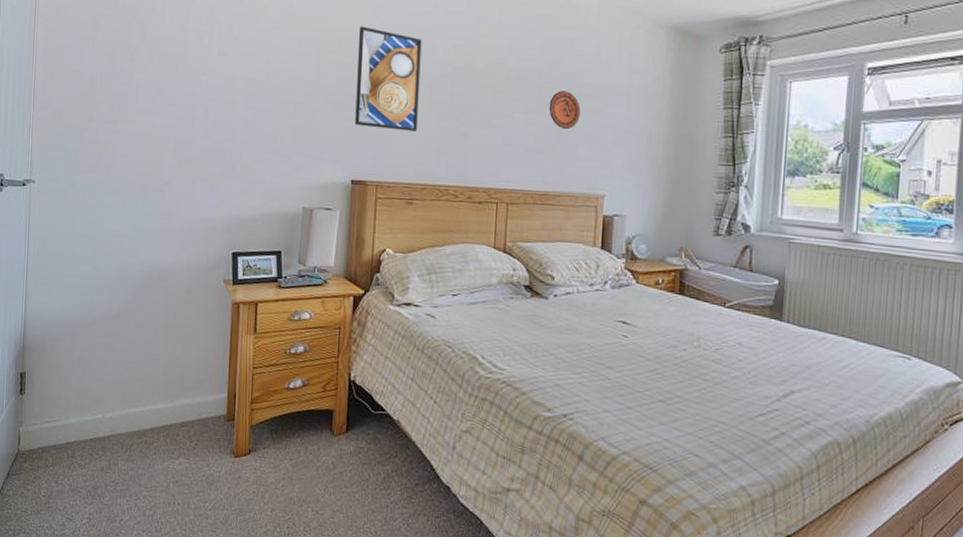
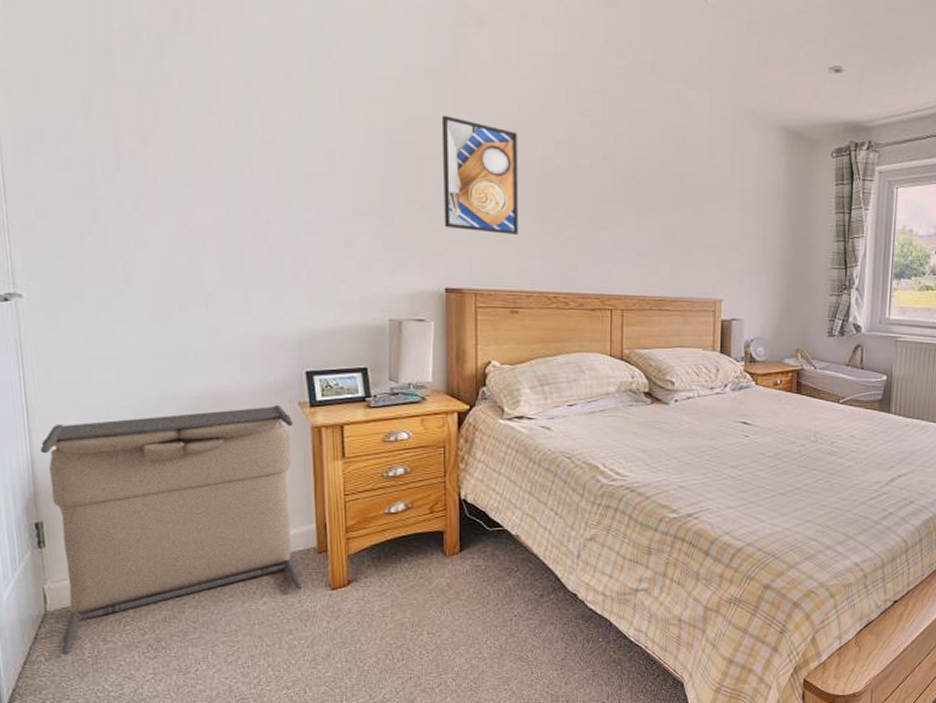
laundry hamper: none [25,282,218,492] -> present [40,405,303,654]
decorative plate: present [549,91,581,129] -> none [662,192,695,232]

